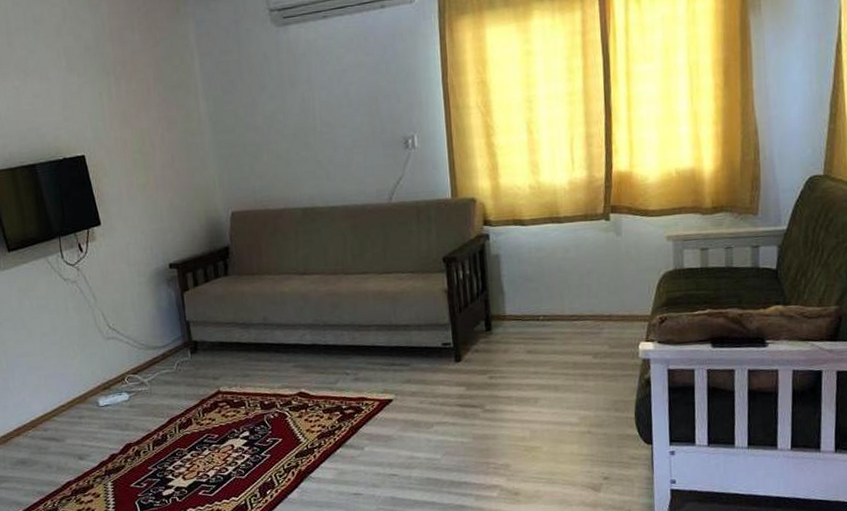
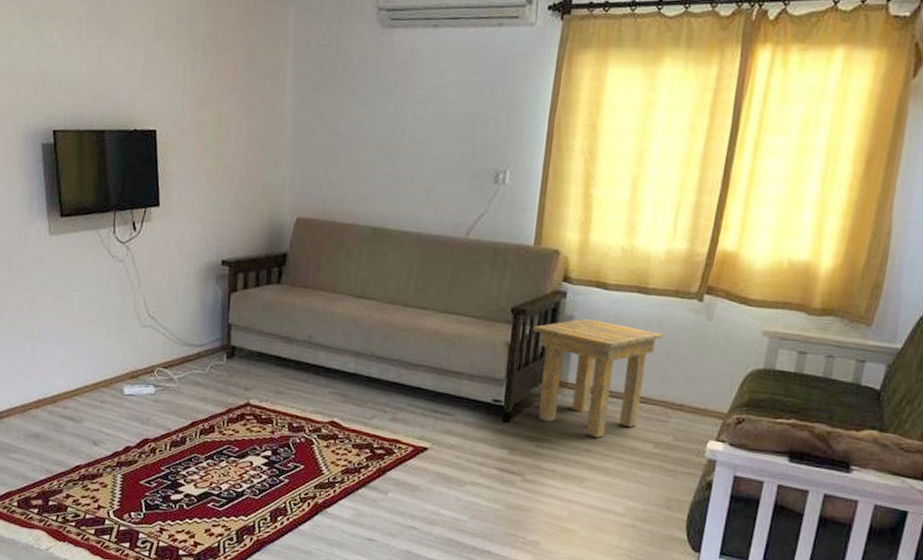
side table: none [466,254,581,360] -> present [533,318,663,437]

